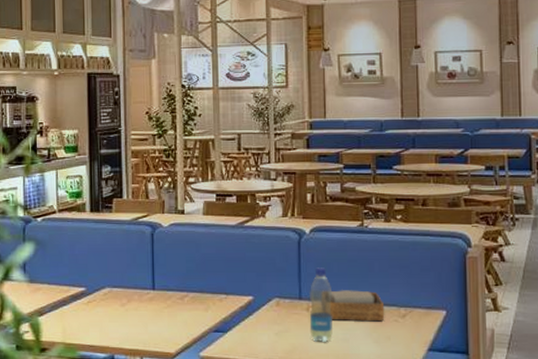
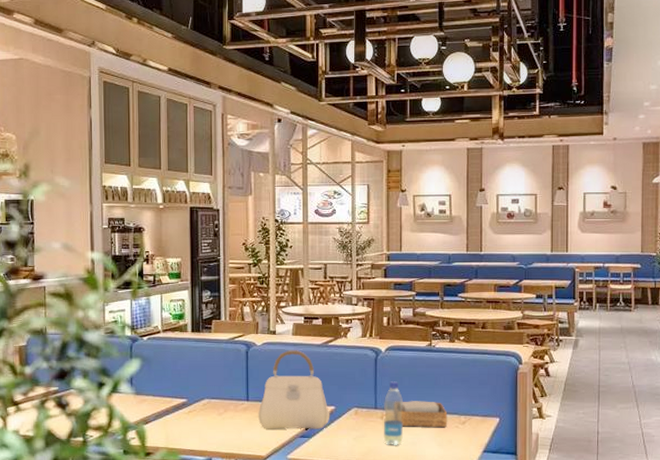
handbag: none [165,232,248,323] -> present [257,350,330,429]

